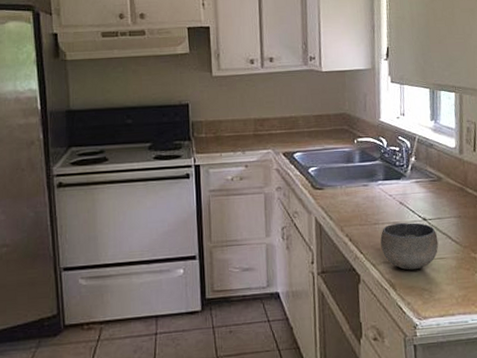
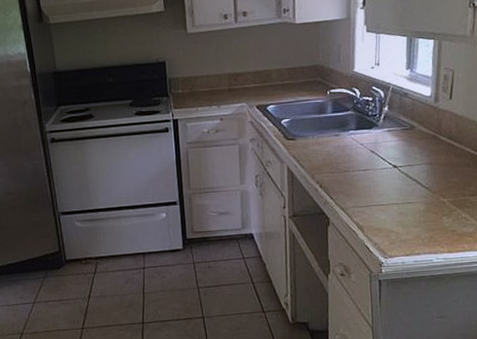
bowl: present [380,222,439,270] -> none [350,169,408,214]

